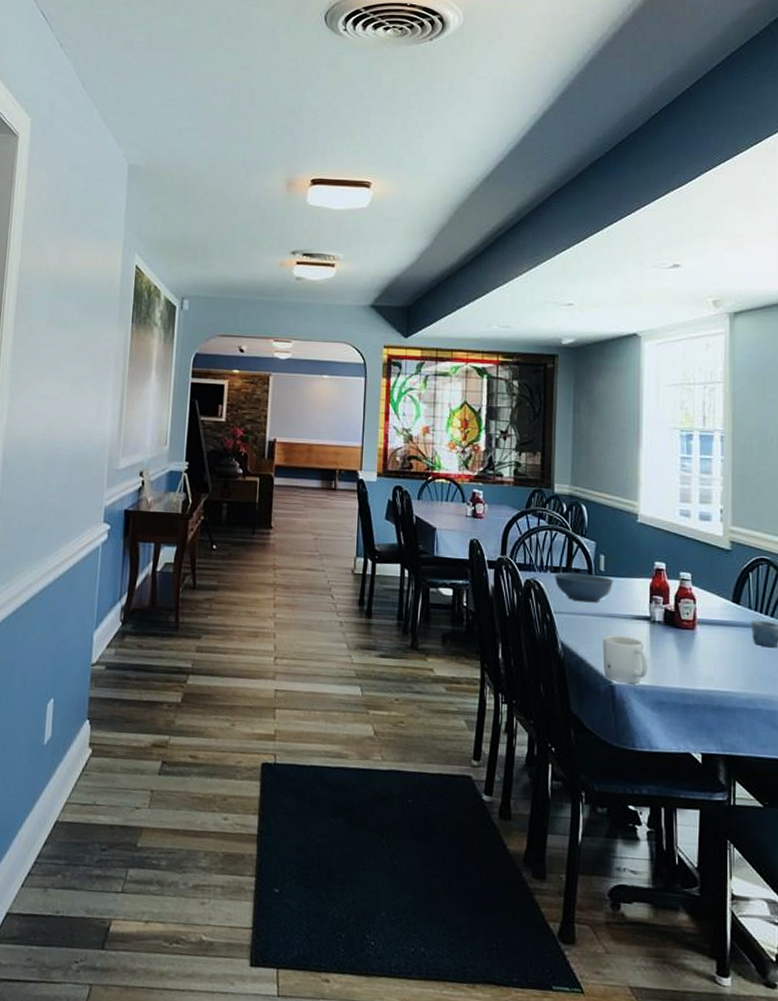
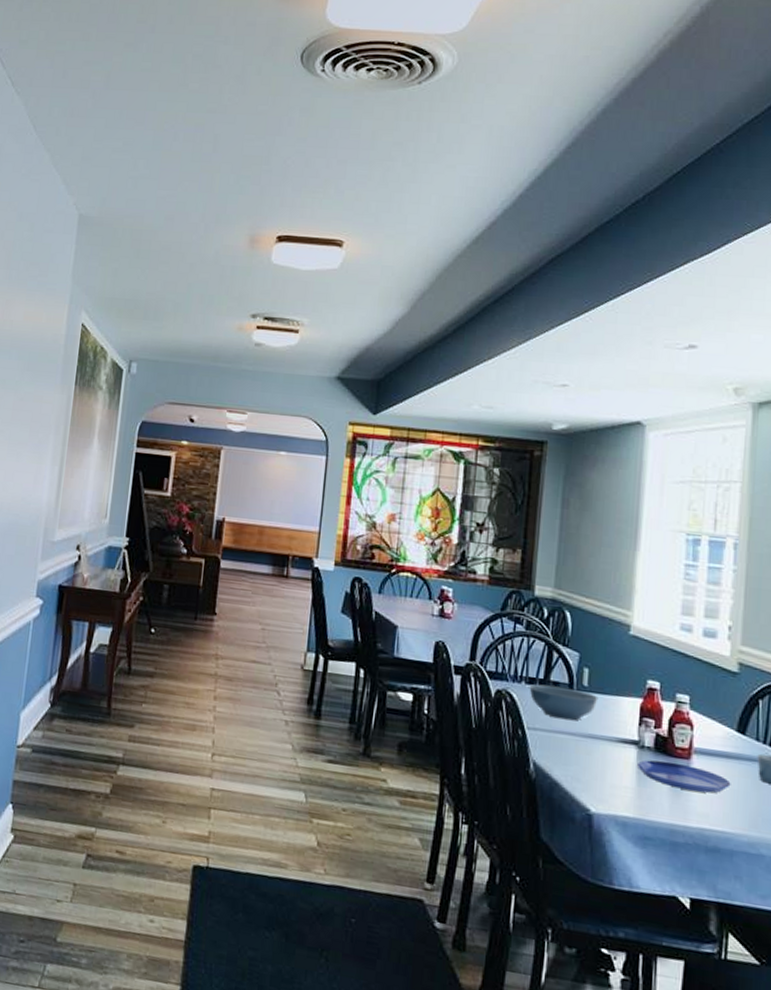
mug: present [602,635,648,684] -> none [580,758,633,815]
plate: none [651,632,730,658] -> present [638,760,731,793]

